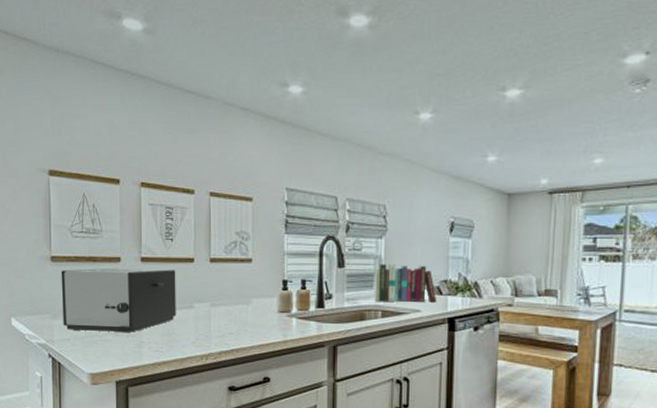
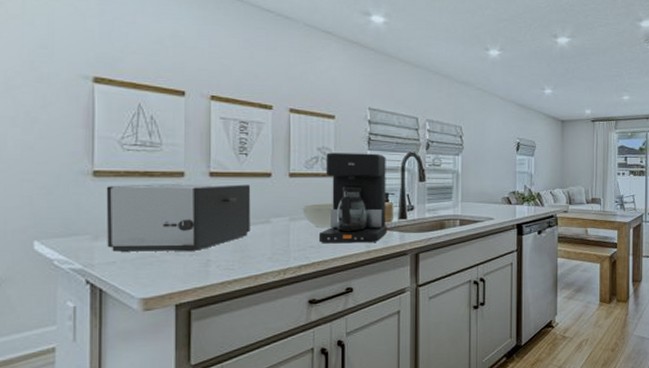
bowl: none [222,289,251,316] -> present [302,203,333,229]
coffee maker: none [237,237,304,333] -> present [318,152,387,243]
books: present [375,264,437,304] -> none [453,178,507,212]

